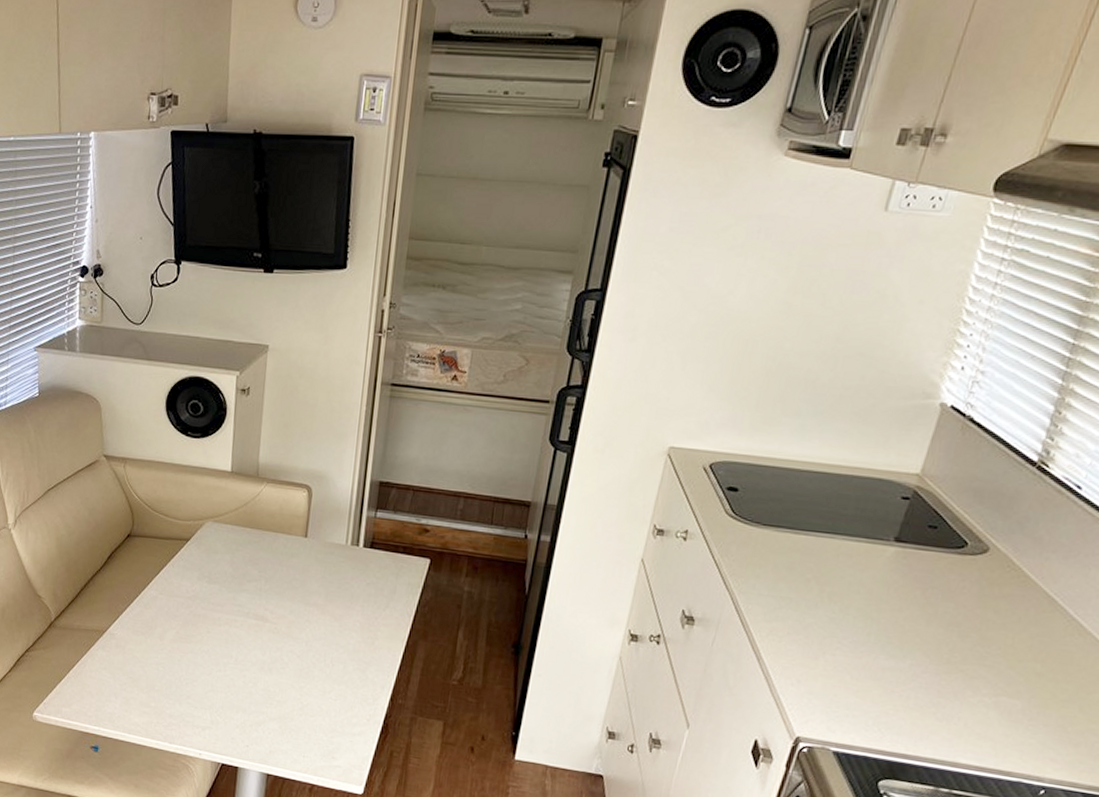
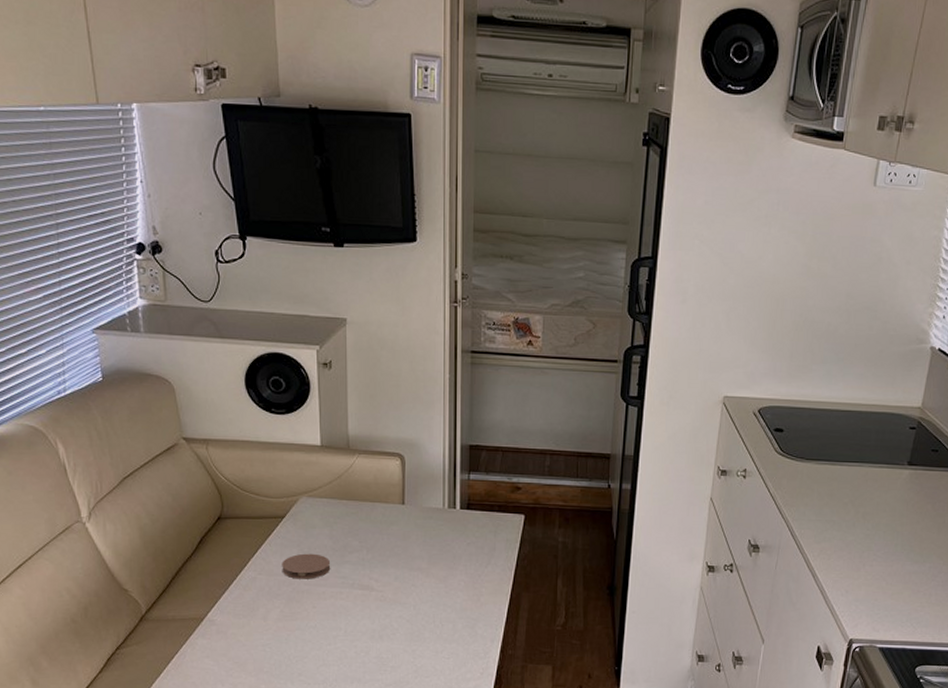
coaster: none [181,577,229,604] -> present [282,553,331,579]

